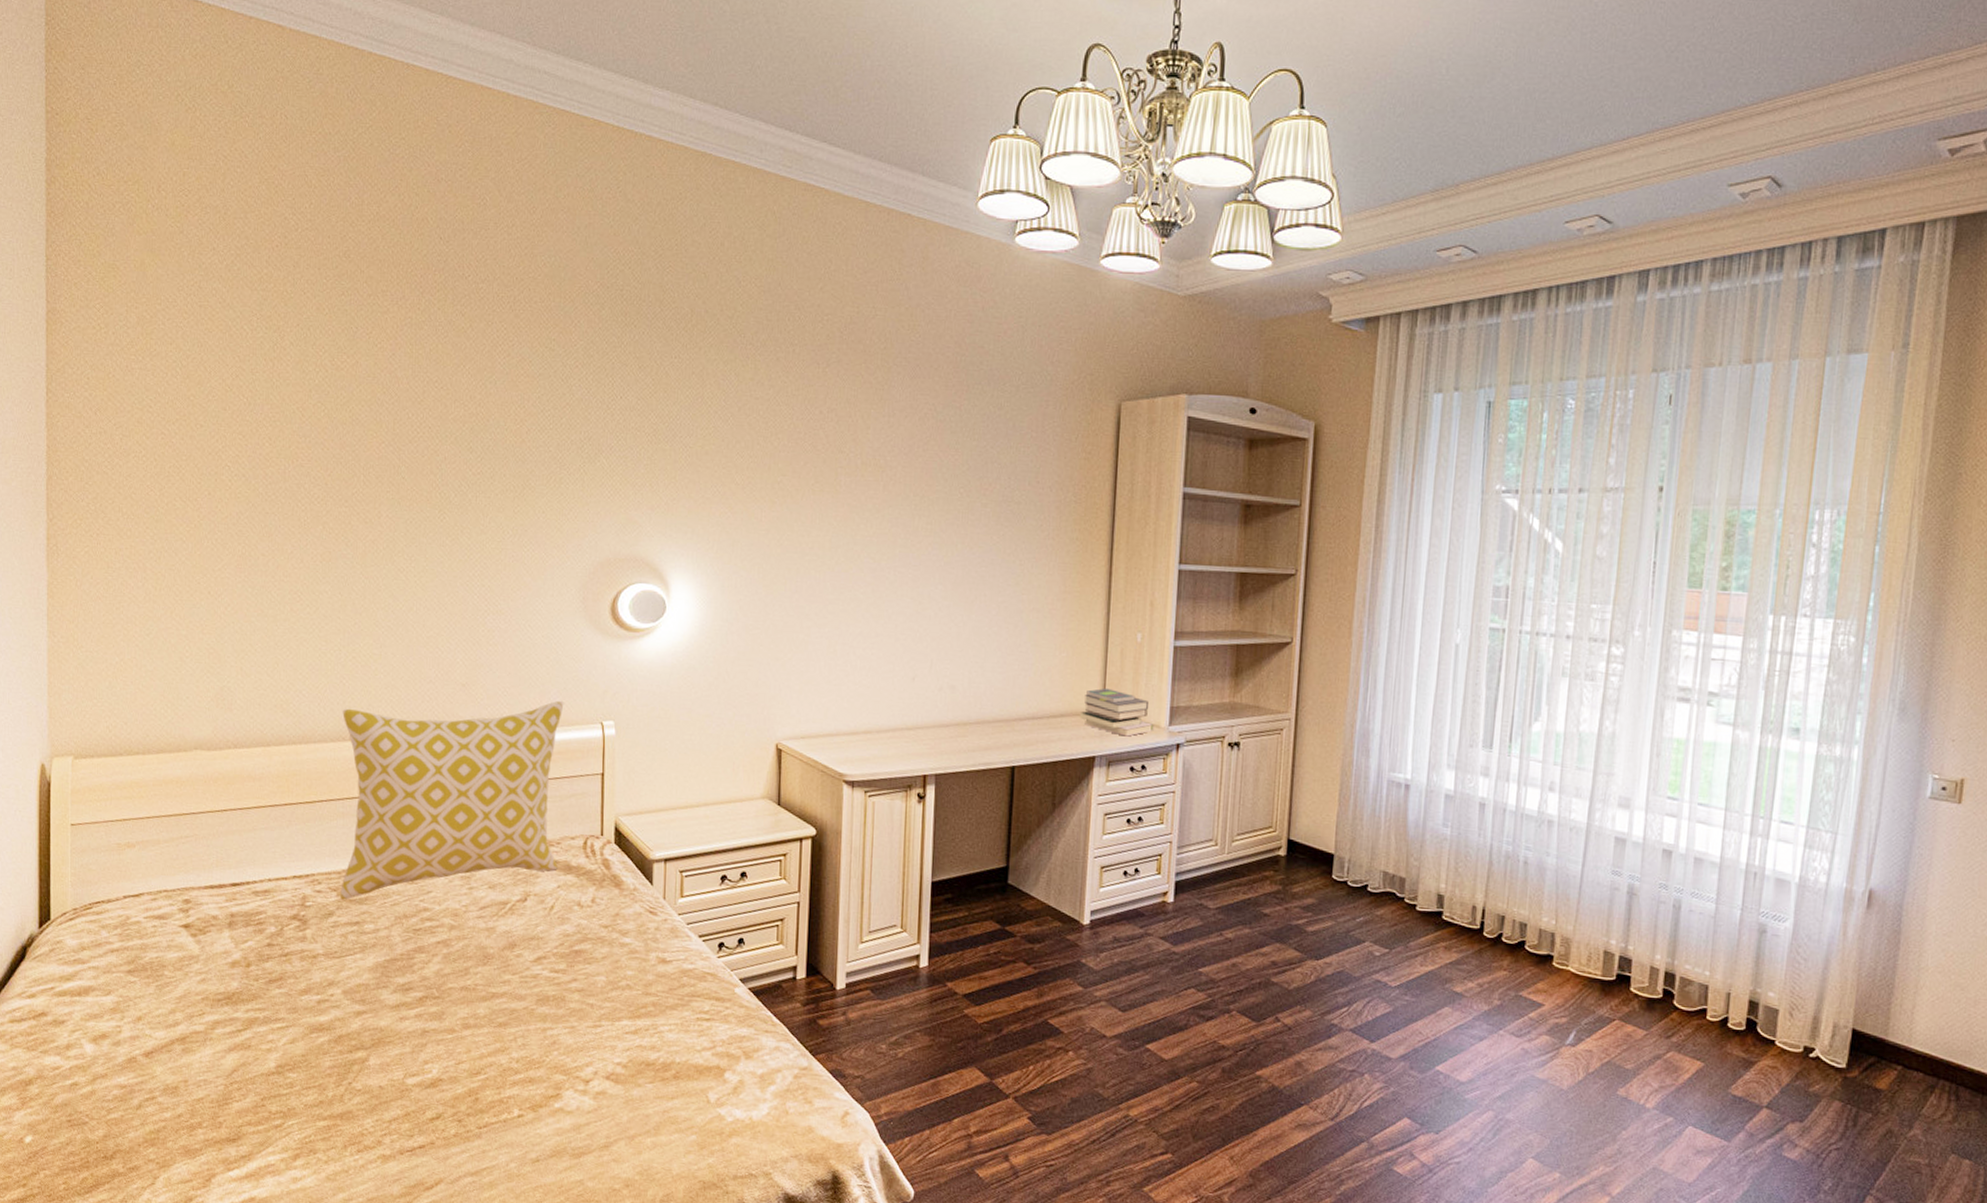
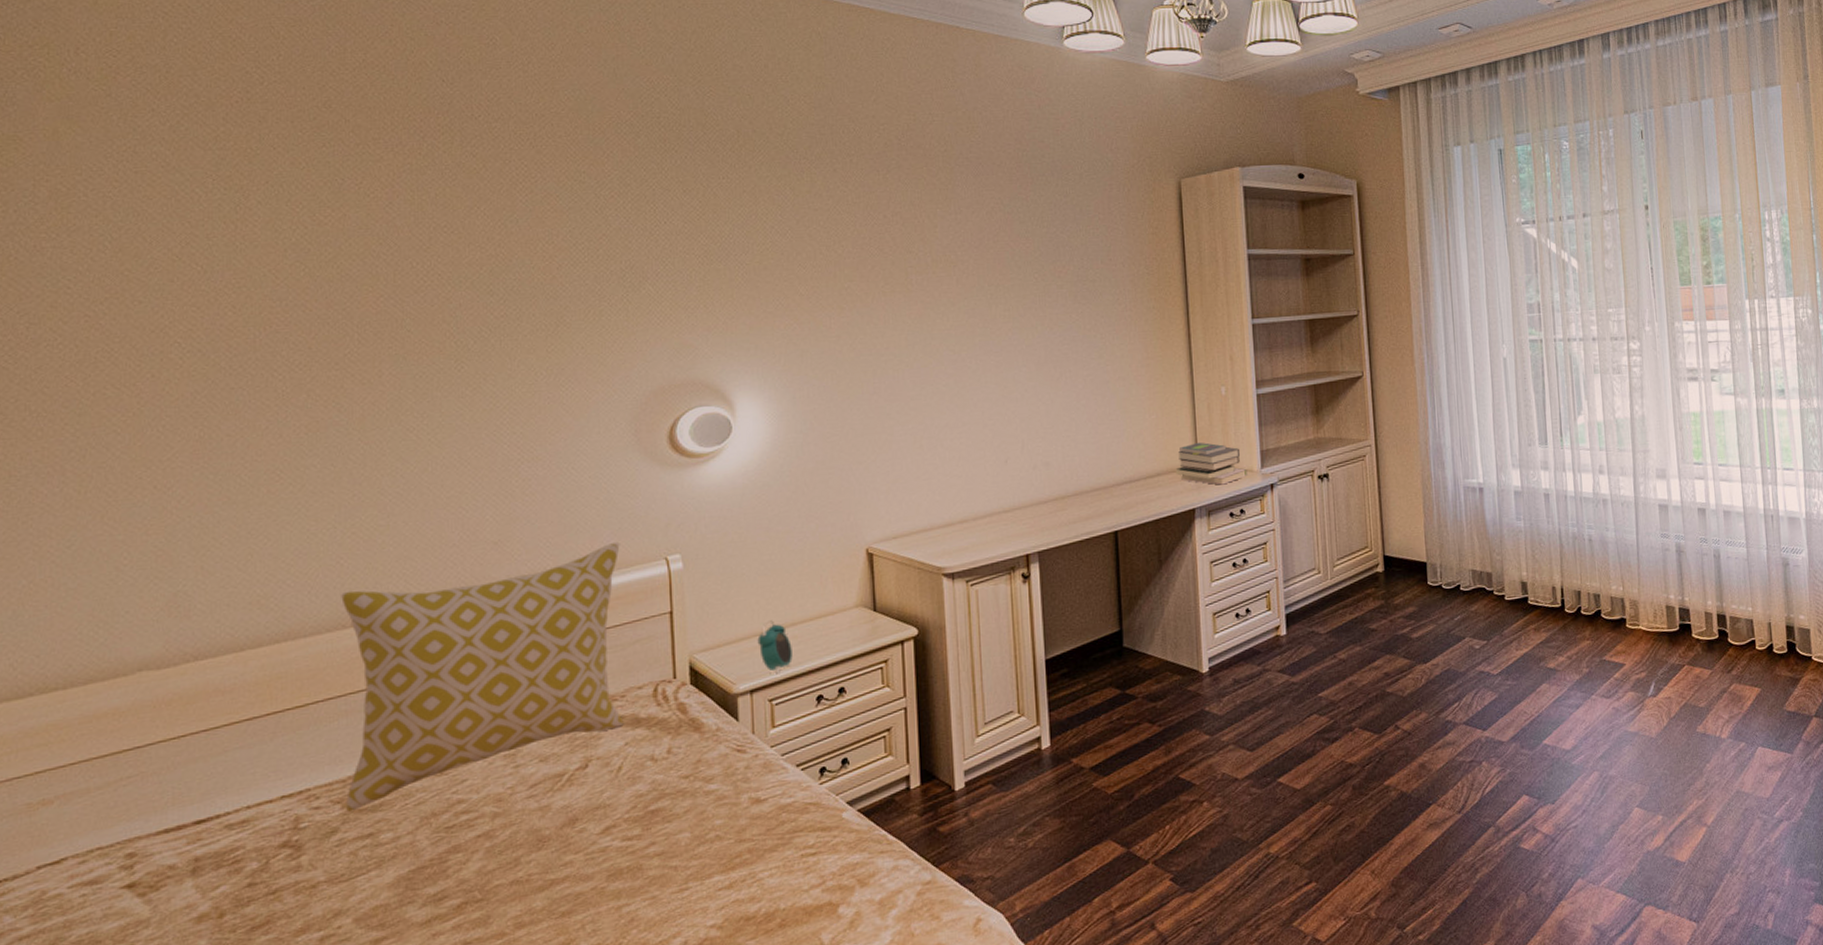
alarm clock: none [674,797,703,850] -> present [757,620,793,676]

